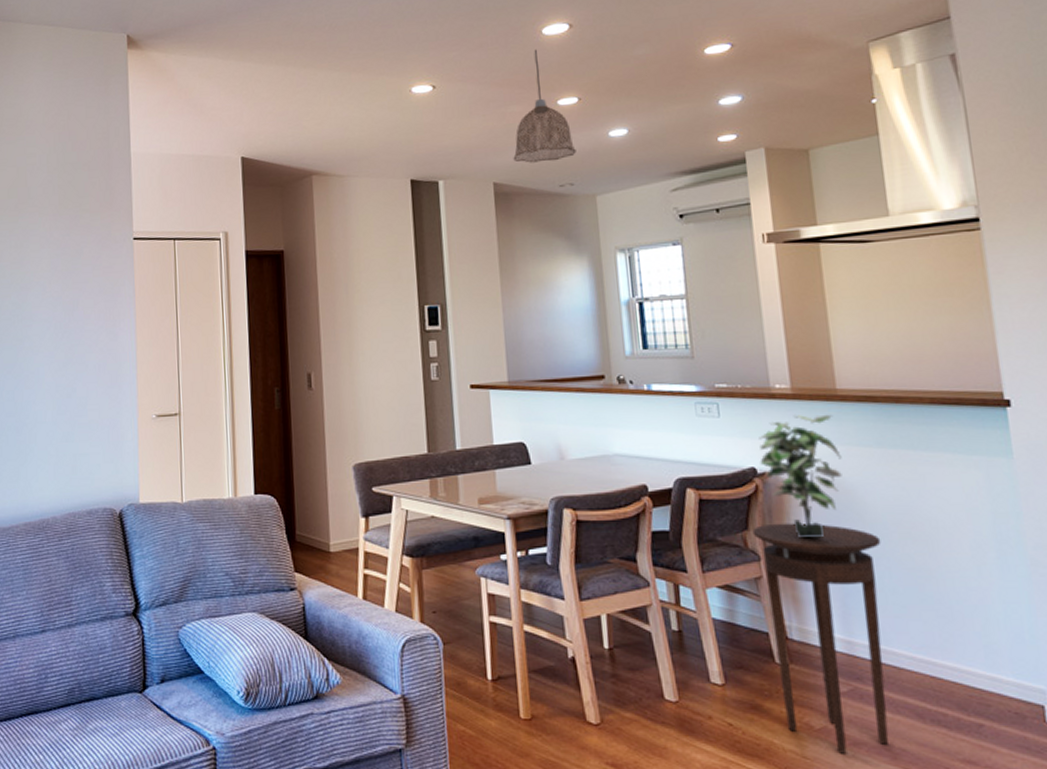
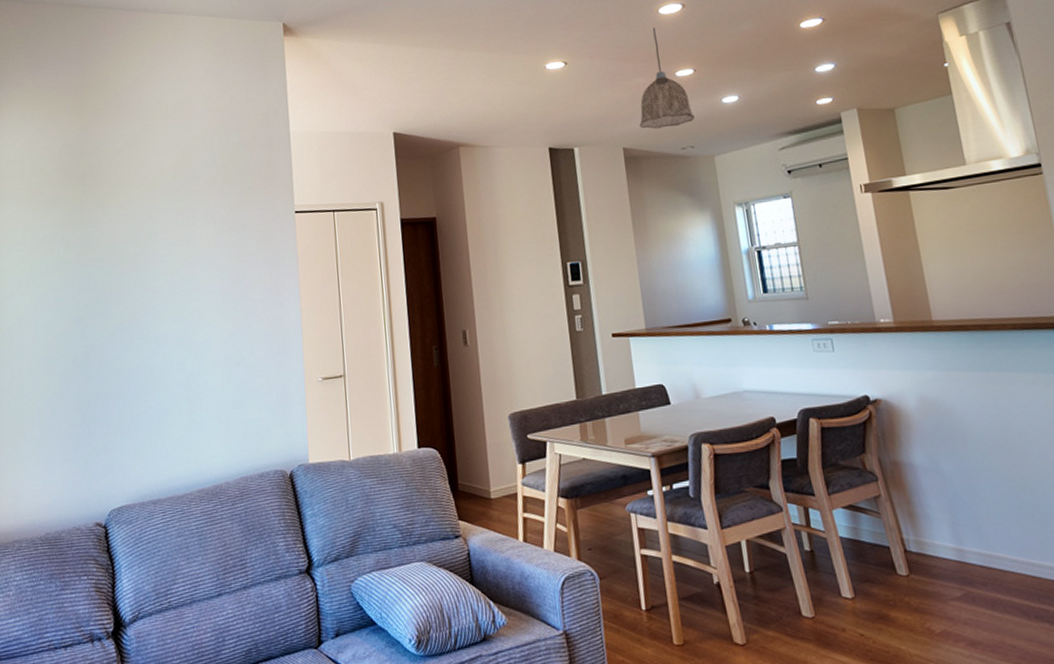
stool: present [752,523,890,754] -> none [869,444,1001,655]
potted plant: present [759,414,842,538] -> none [869,343,943,458]

